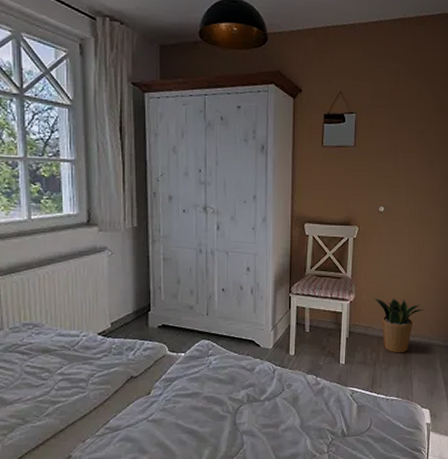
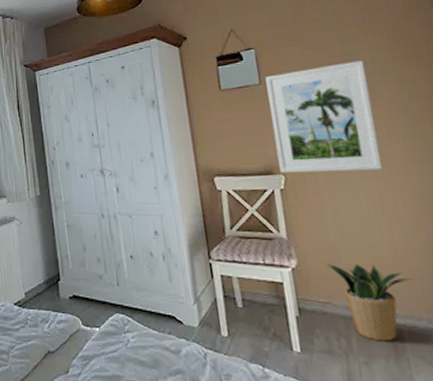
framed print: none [356,139,430,229] -> present [265,60,383,174]

